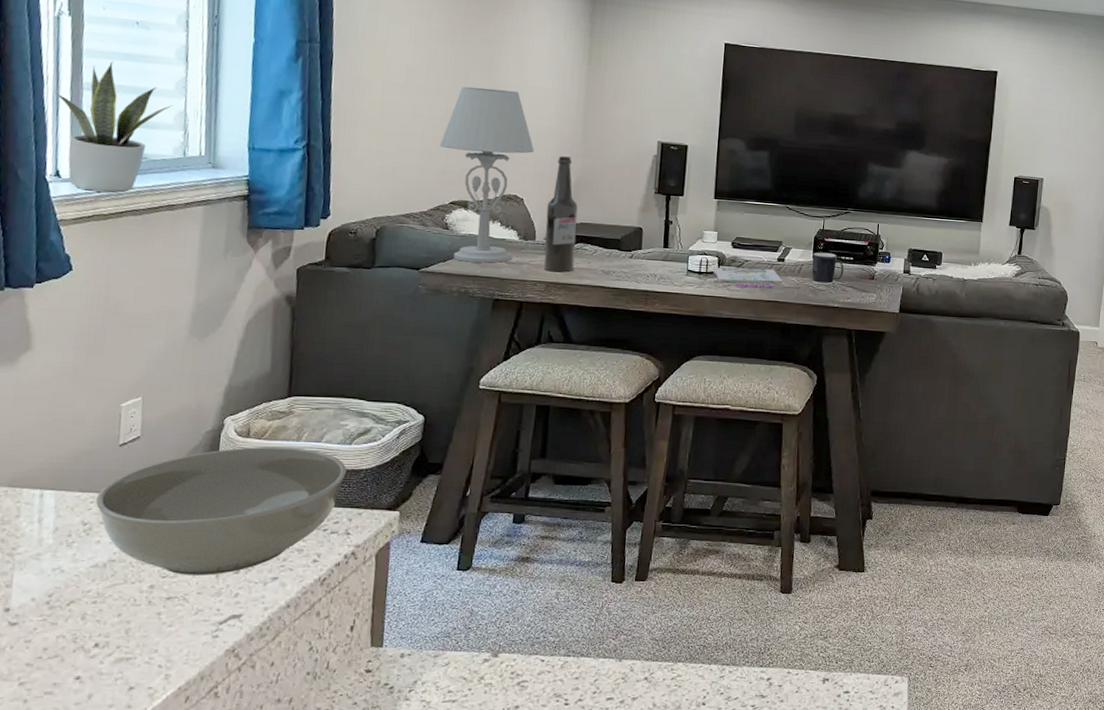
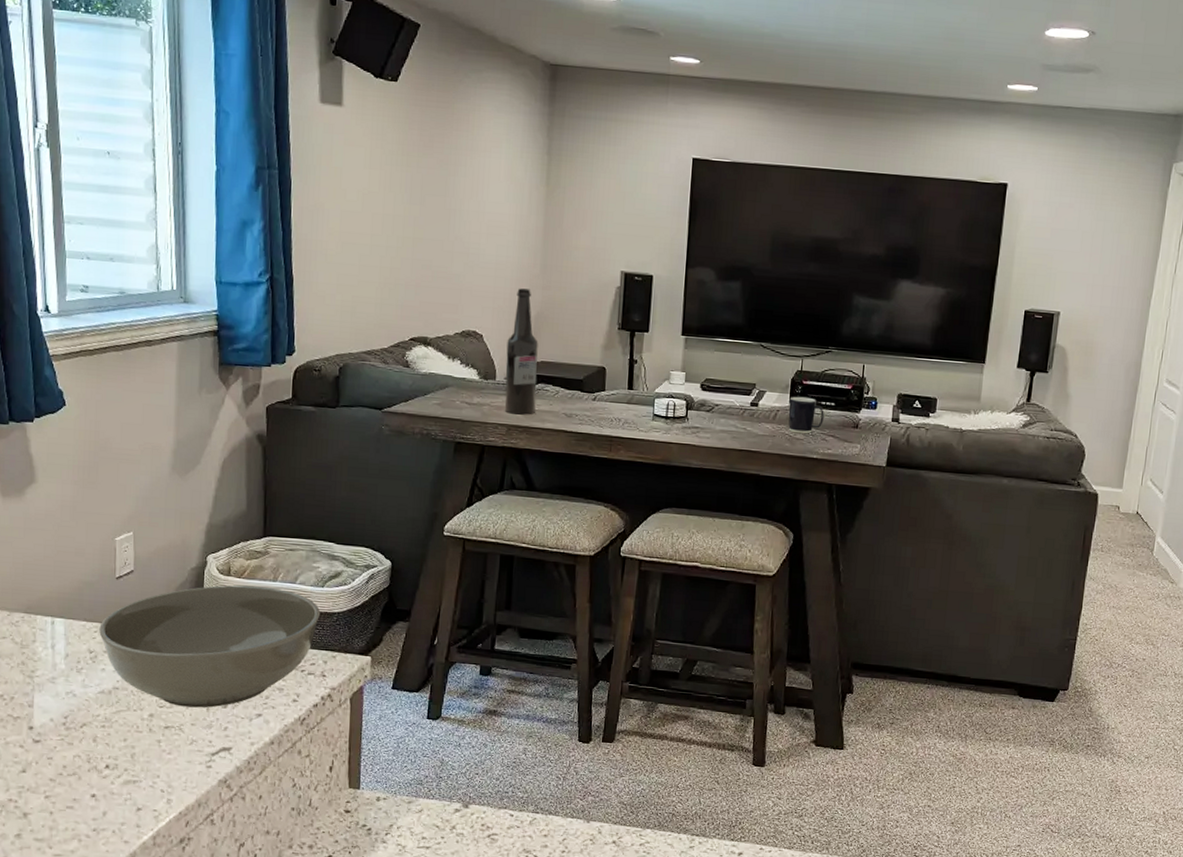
potted plant: present [56,60,173,194] -> none [41,192,145,329]
table lamp: present [439,86,534,263] -> none [397,213,493,404]
magazine: present [713,267,783,289] -> none [681,411,756,437]

